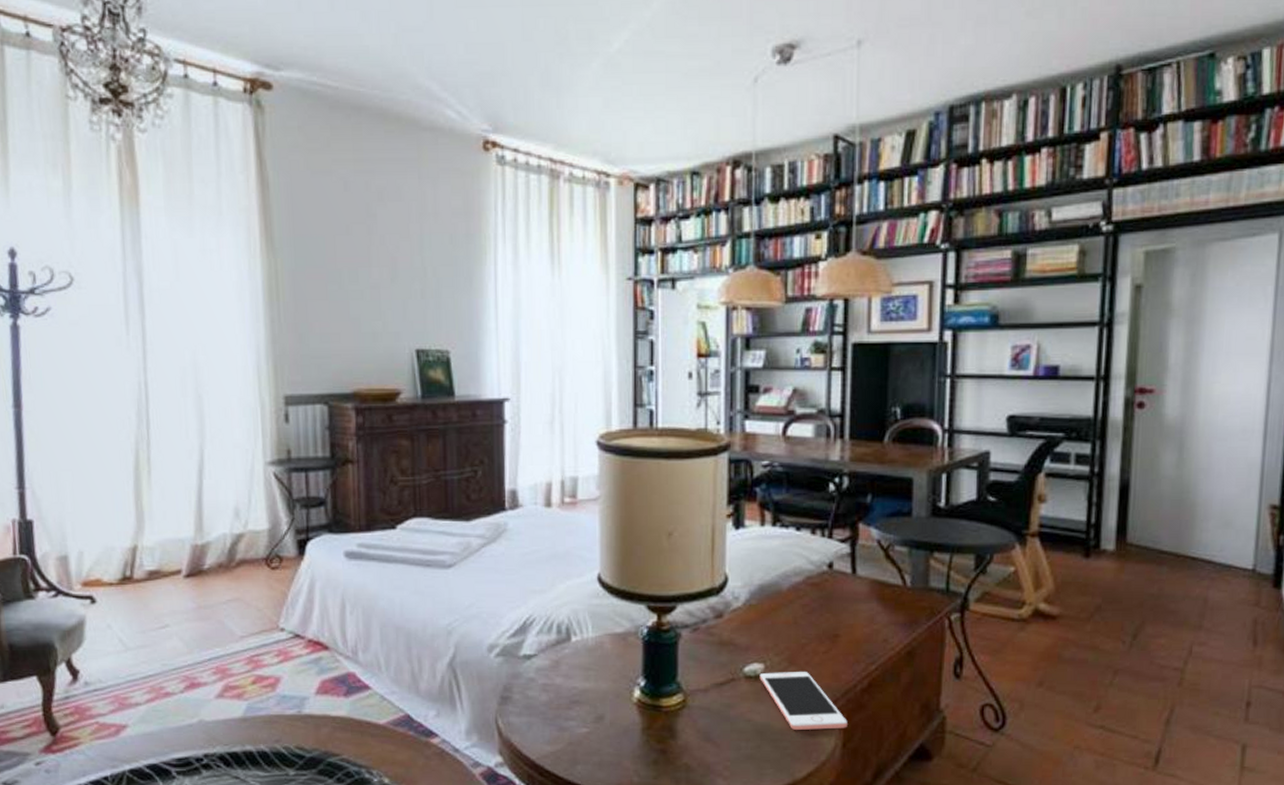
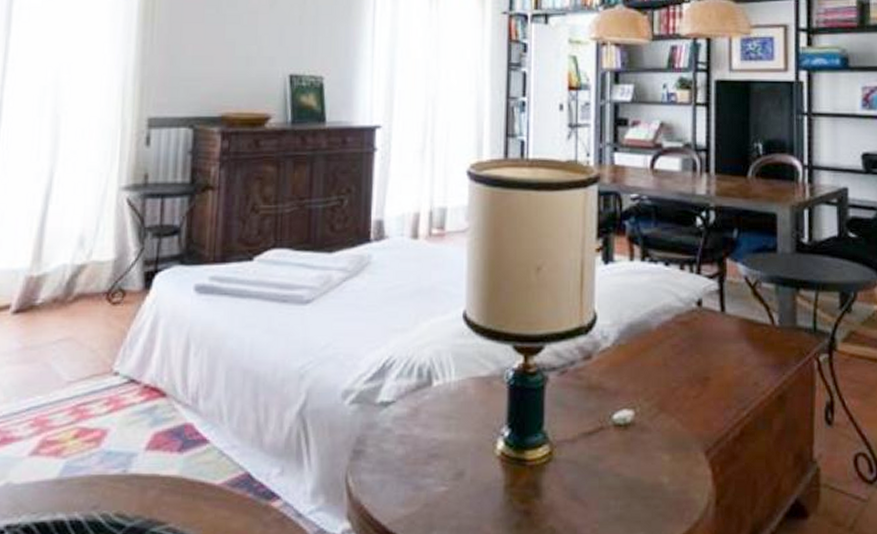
cell phone: present [759,672,848,730] -> none [629,419,720,485]

